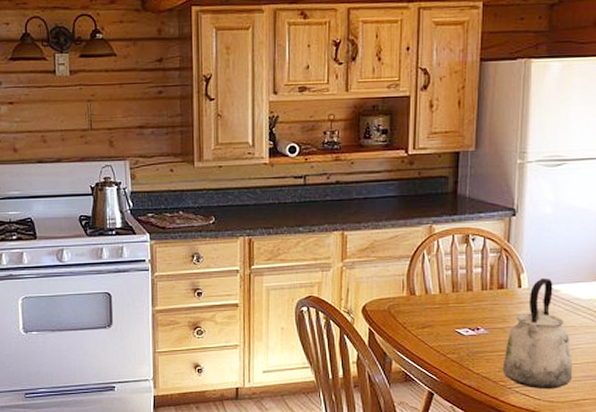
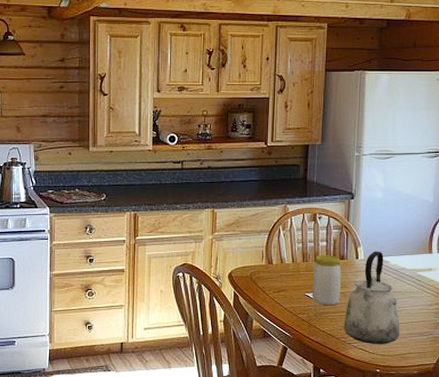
jar: none [463,284,500,344] -> present [312,255,341,306]

